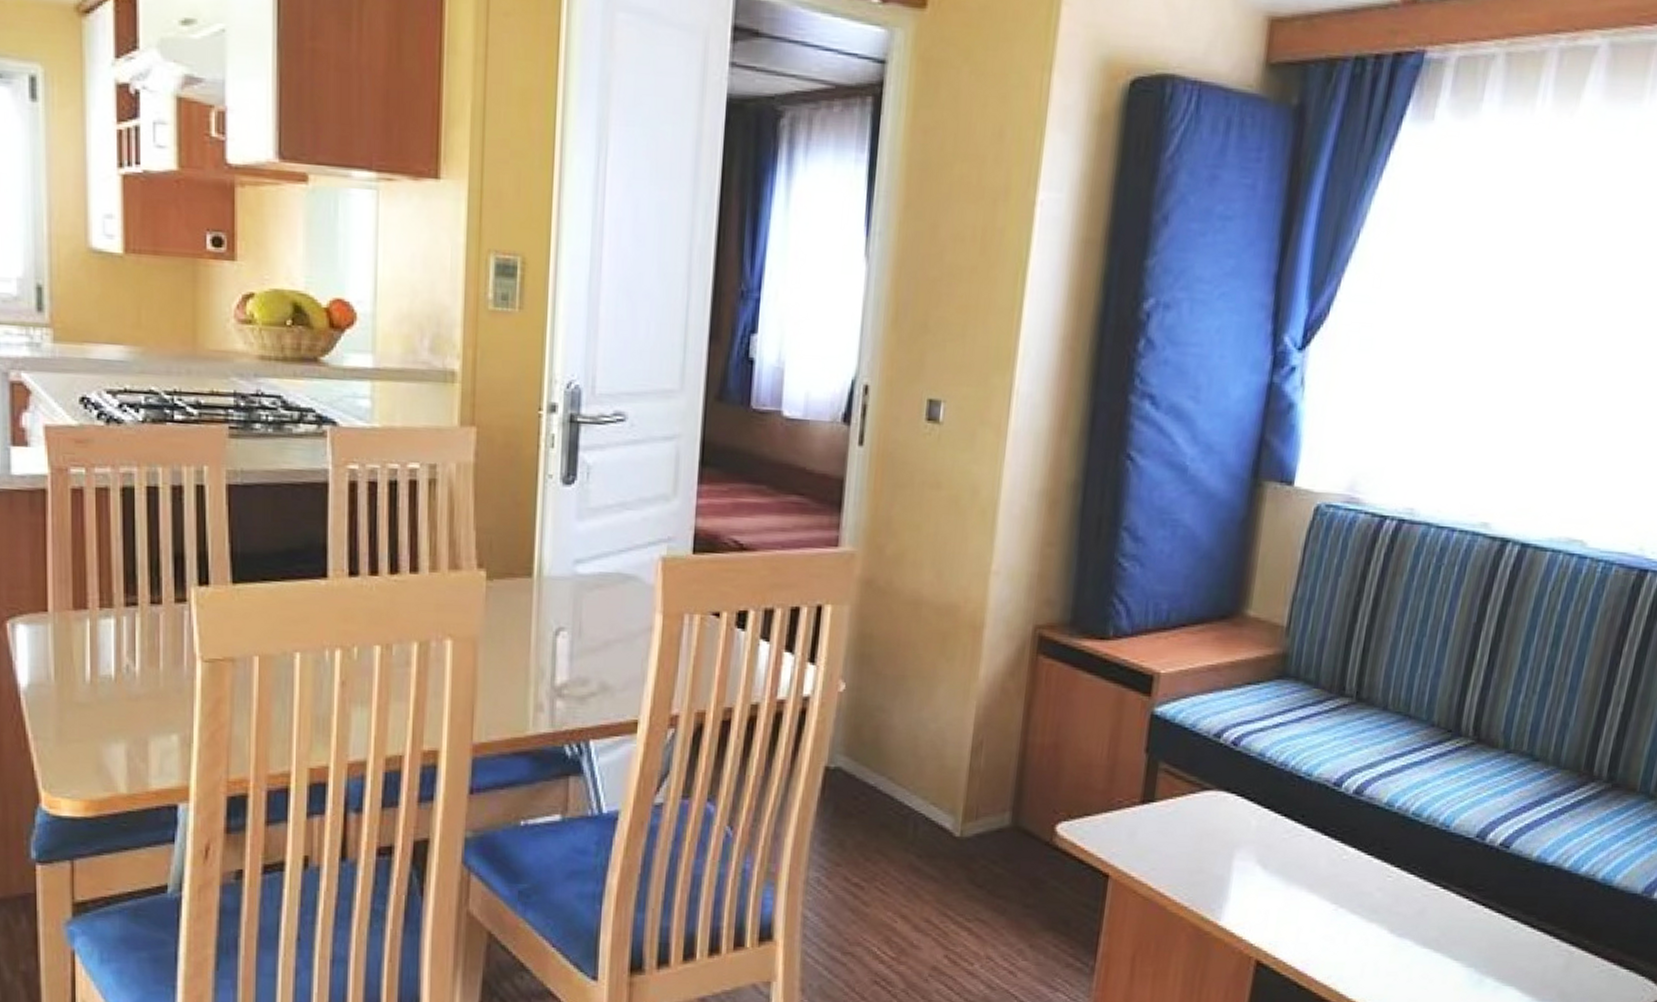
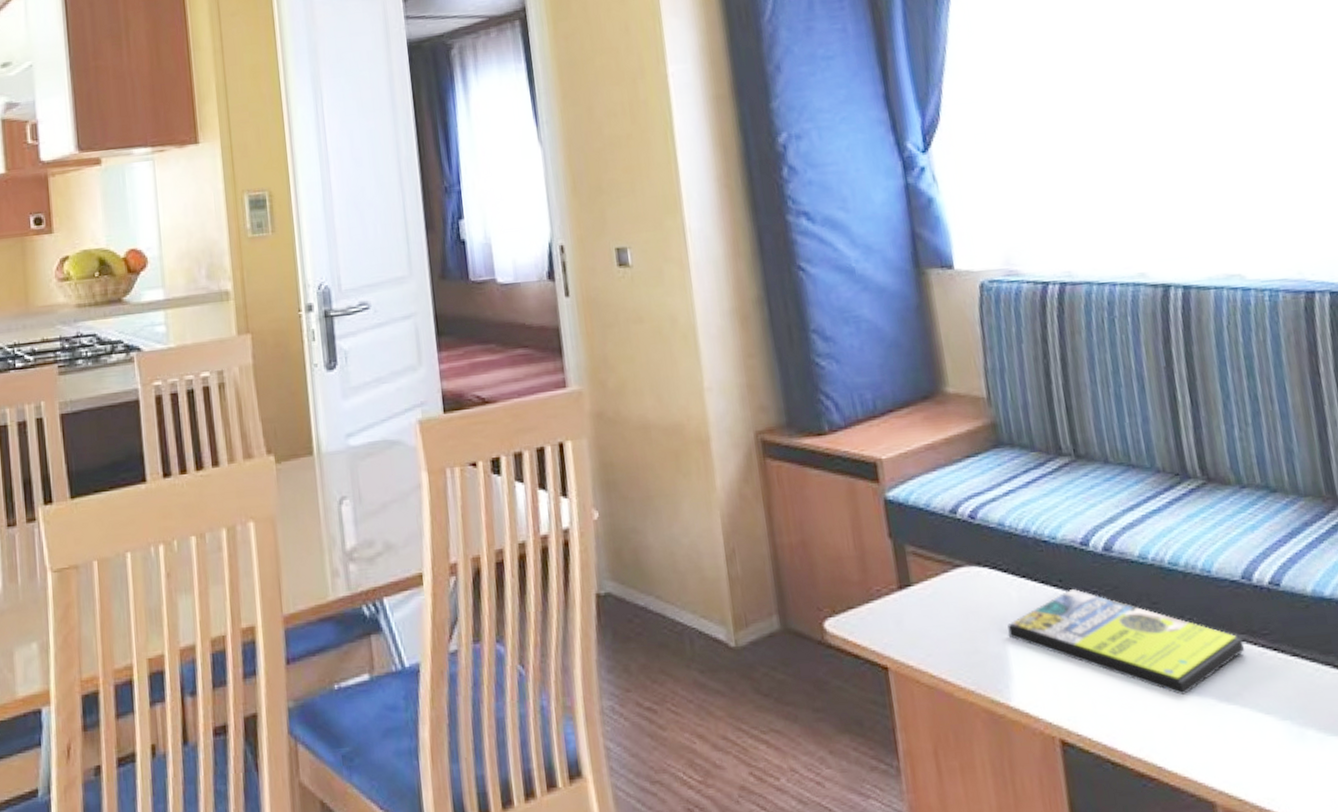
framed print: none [1237,826,1458,934] -> present [1007,589,1245,695]

